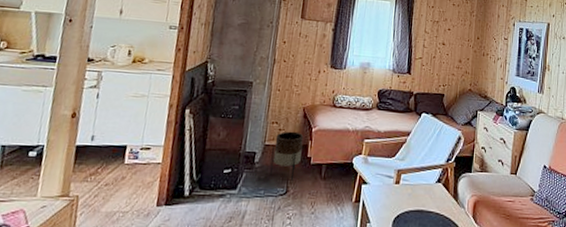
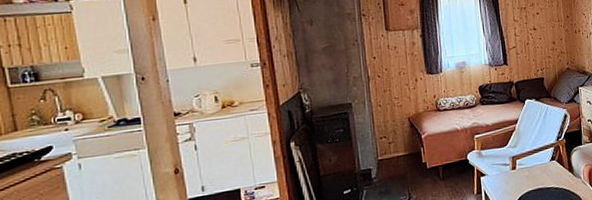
planter: present [269,131,304,181] -> none [387,141,417,188]

